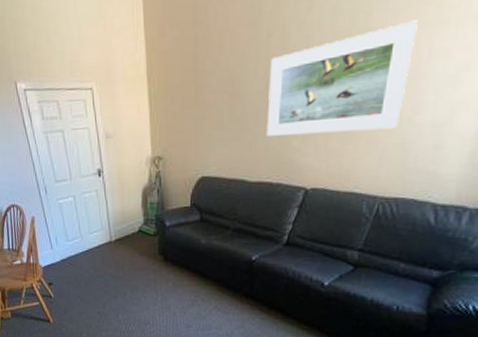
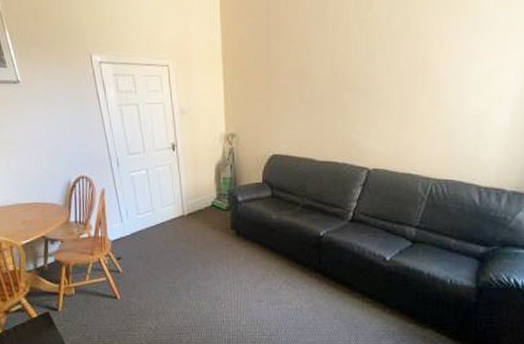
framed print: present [266,20,418,137] -> none [332,26,459,120]

